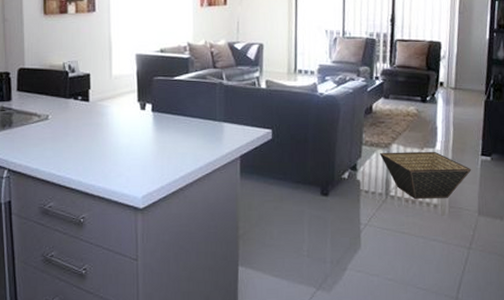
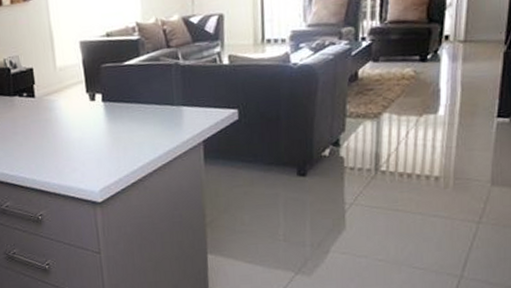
basket: present [379,151,472,199] -> none [367,117,485,173]

